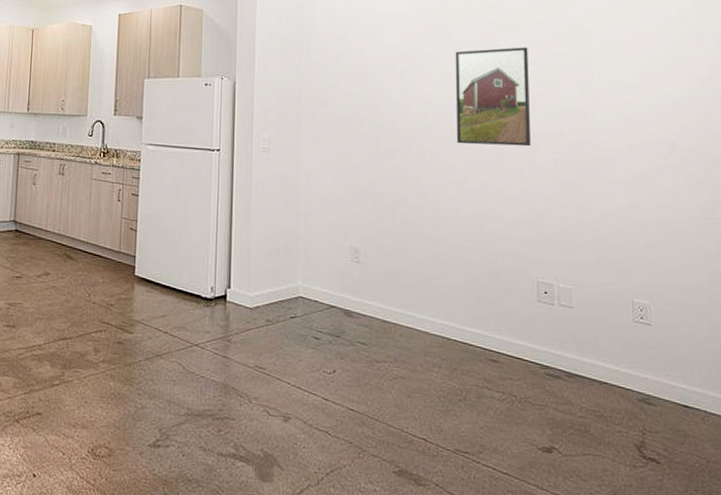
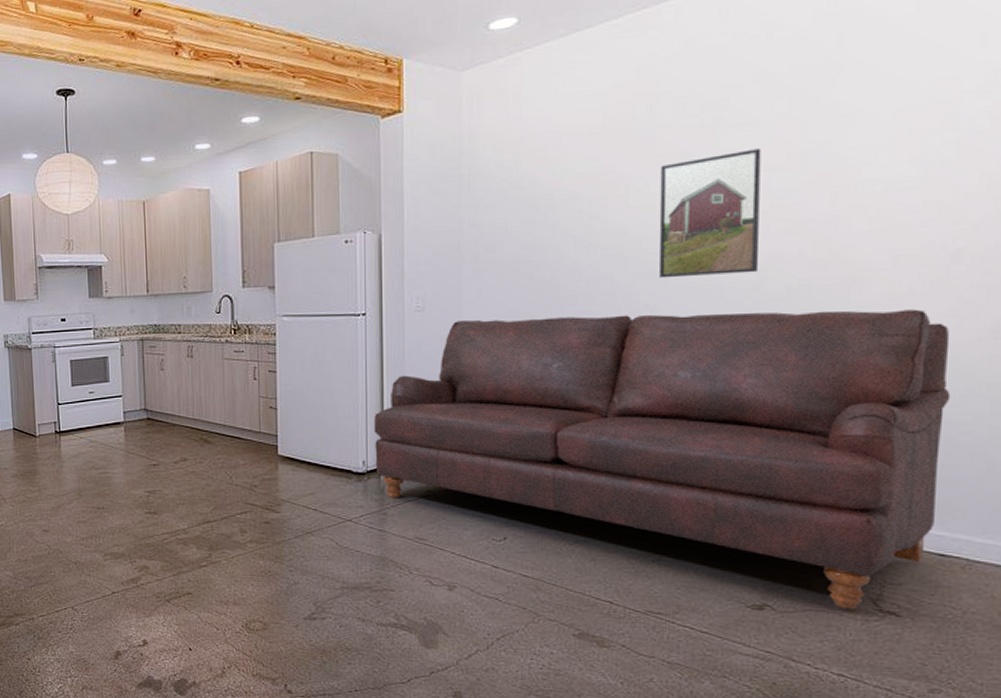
sofa: none [222,163,679,455] -> present [373,309,951,610]

